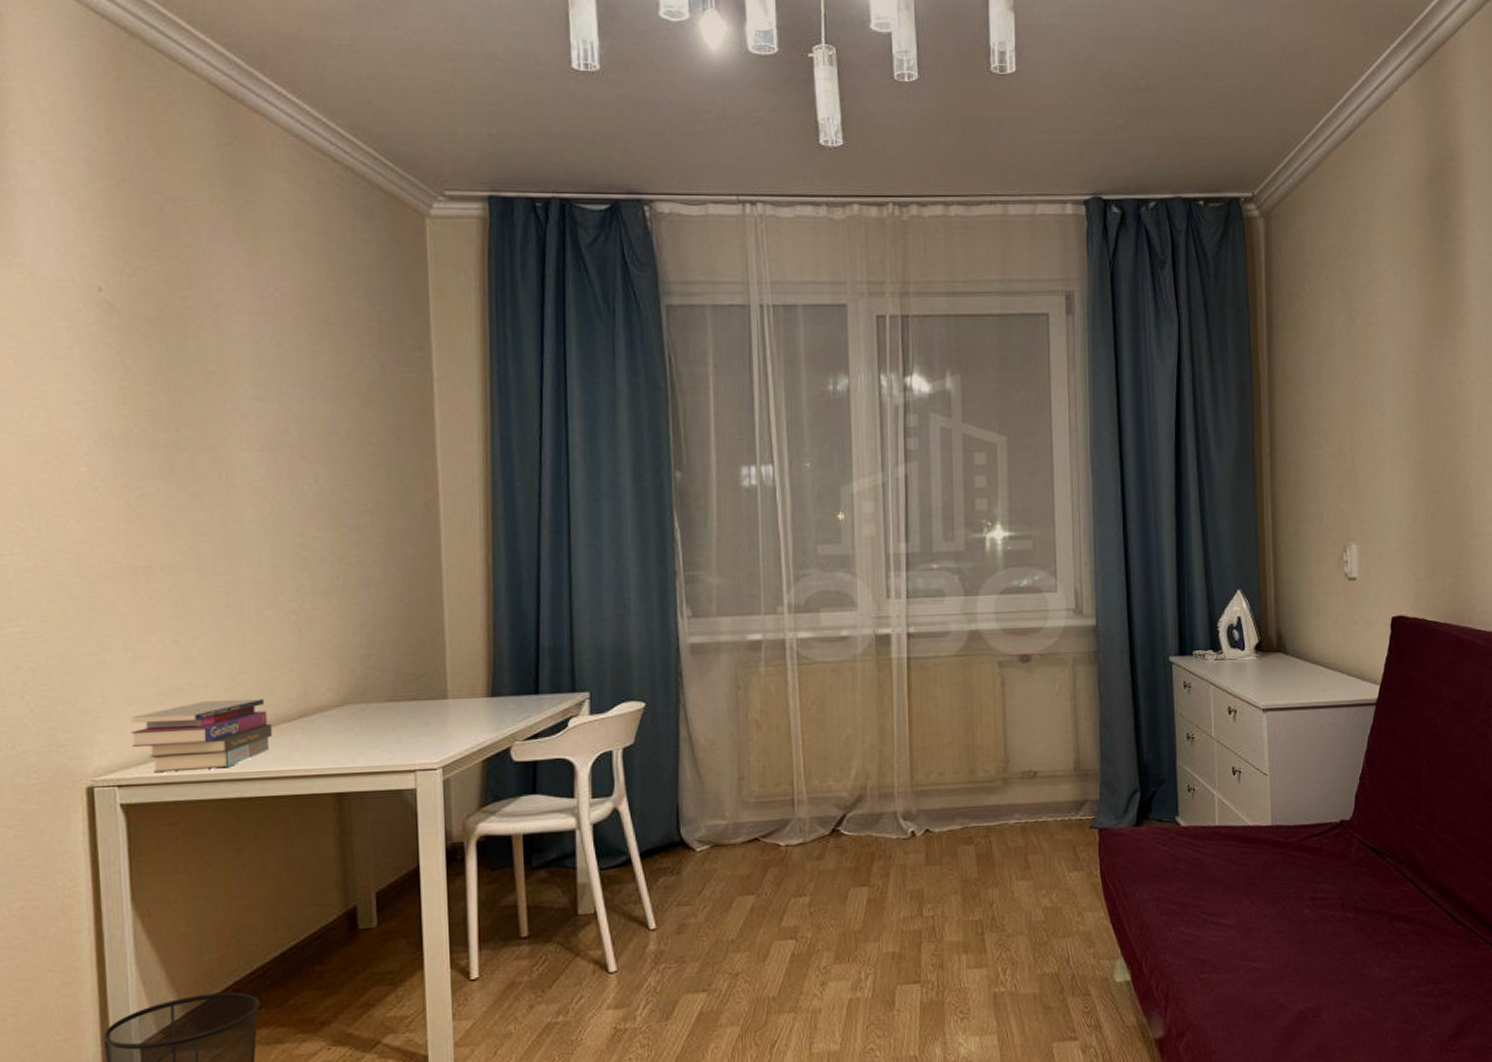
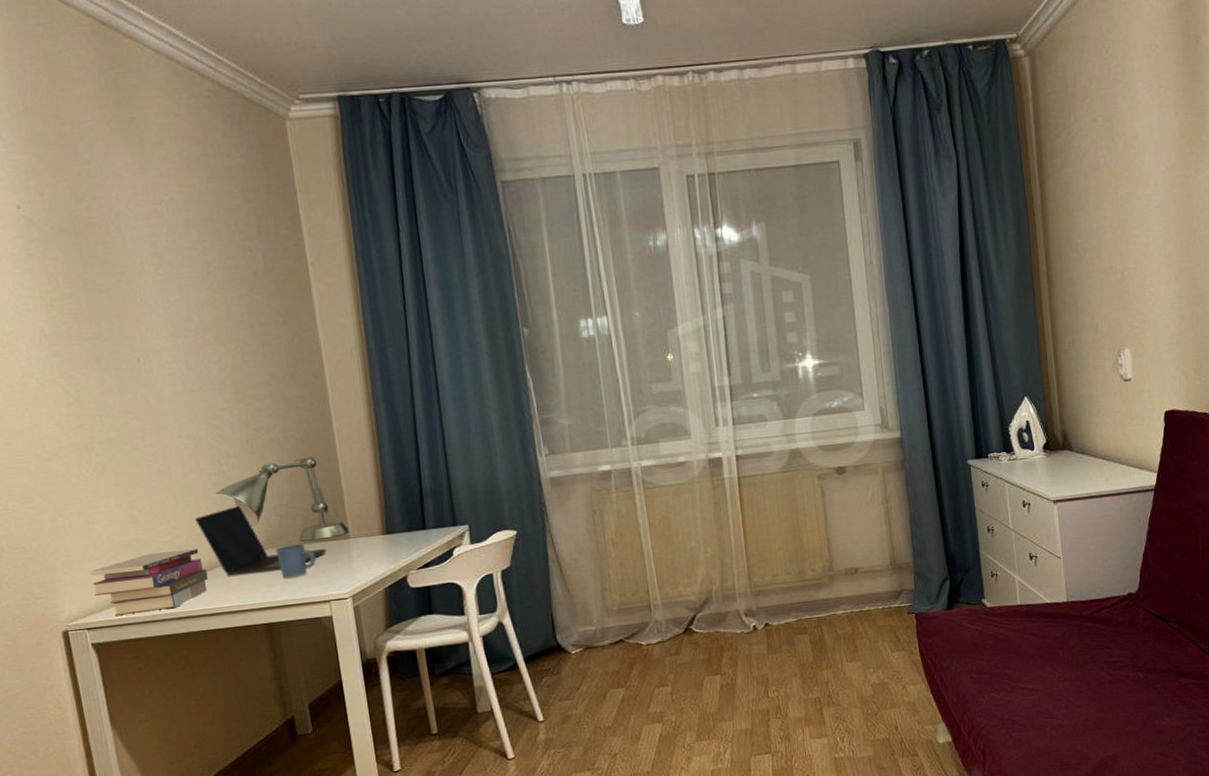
laptop: none [265,651,418,735] -> present [195,505,327,577]
desk lamp: none [290,600,447,700] -> present [213,456,349,542]
mug: none [357,701,404,742] -> present [275,544,316,579]

